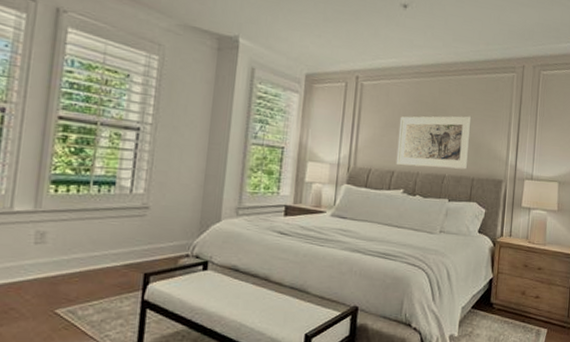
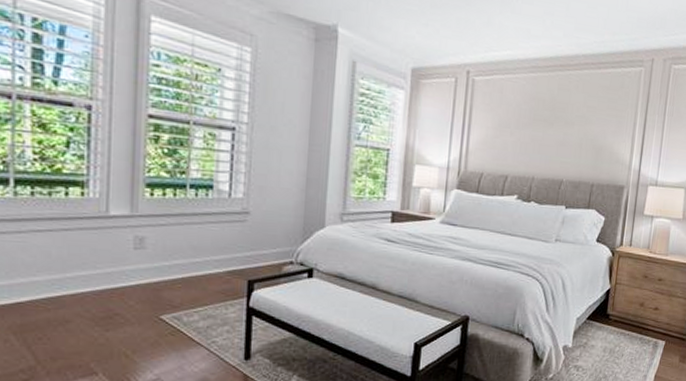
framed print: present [396,116,472,170] -> none [509,115,593,175]

